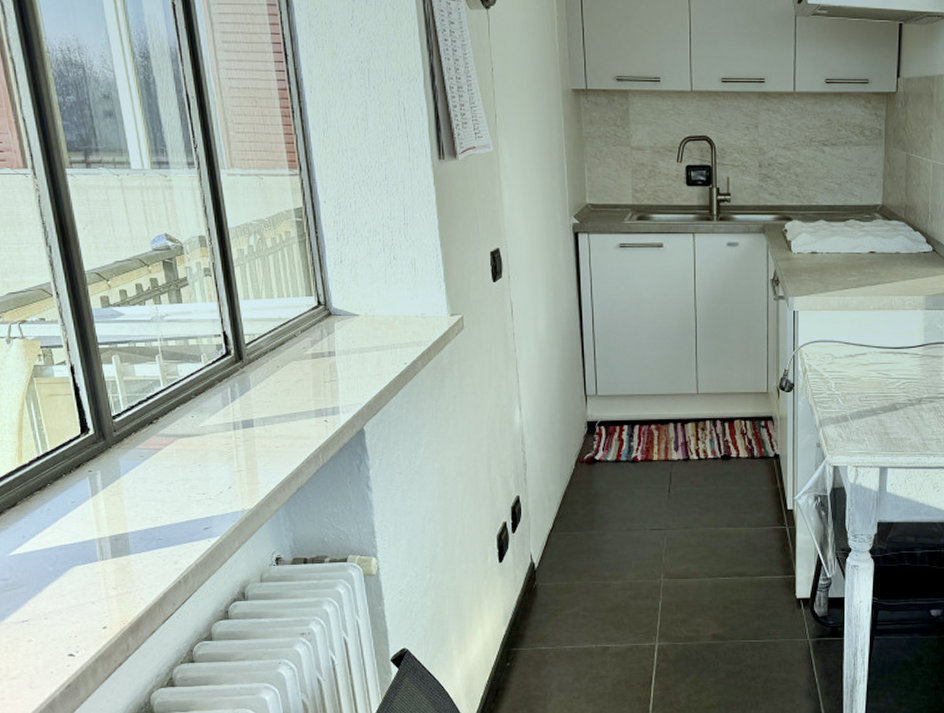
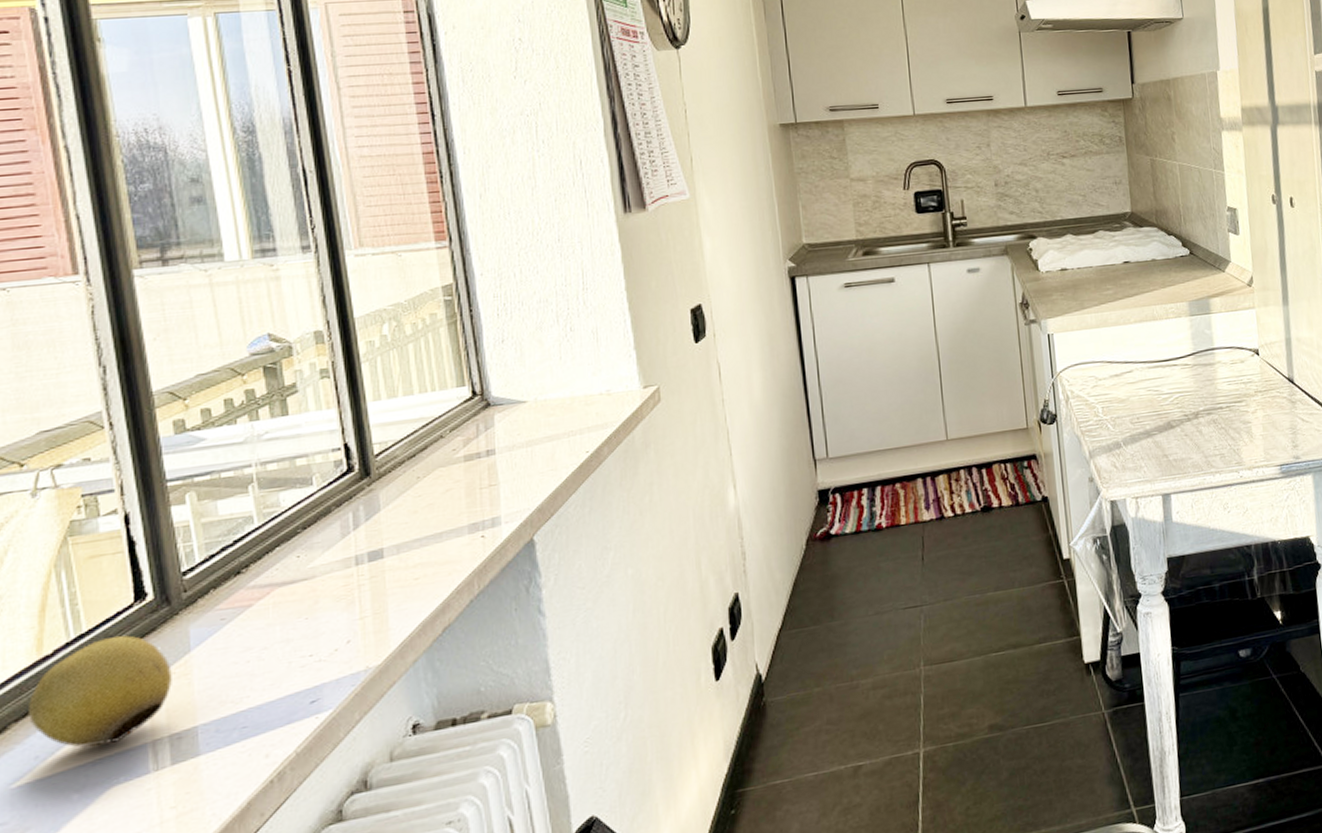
fruit: none [16,458,109,536] -> present [29,635,172,748]

